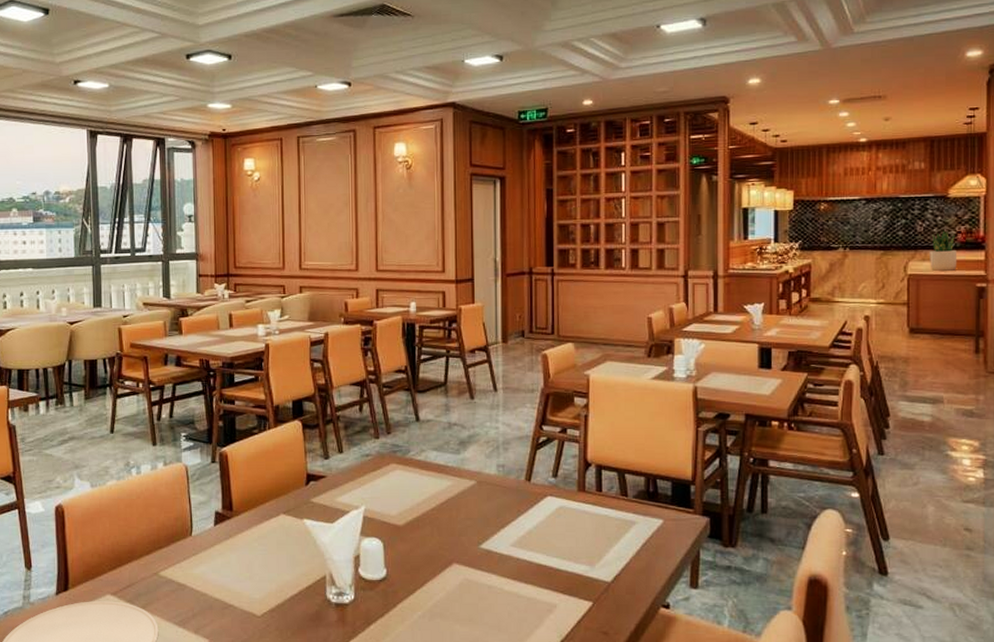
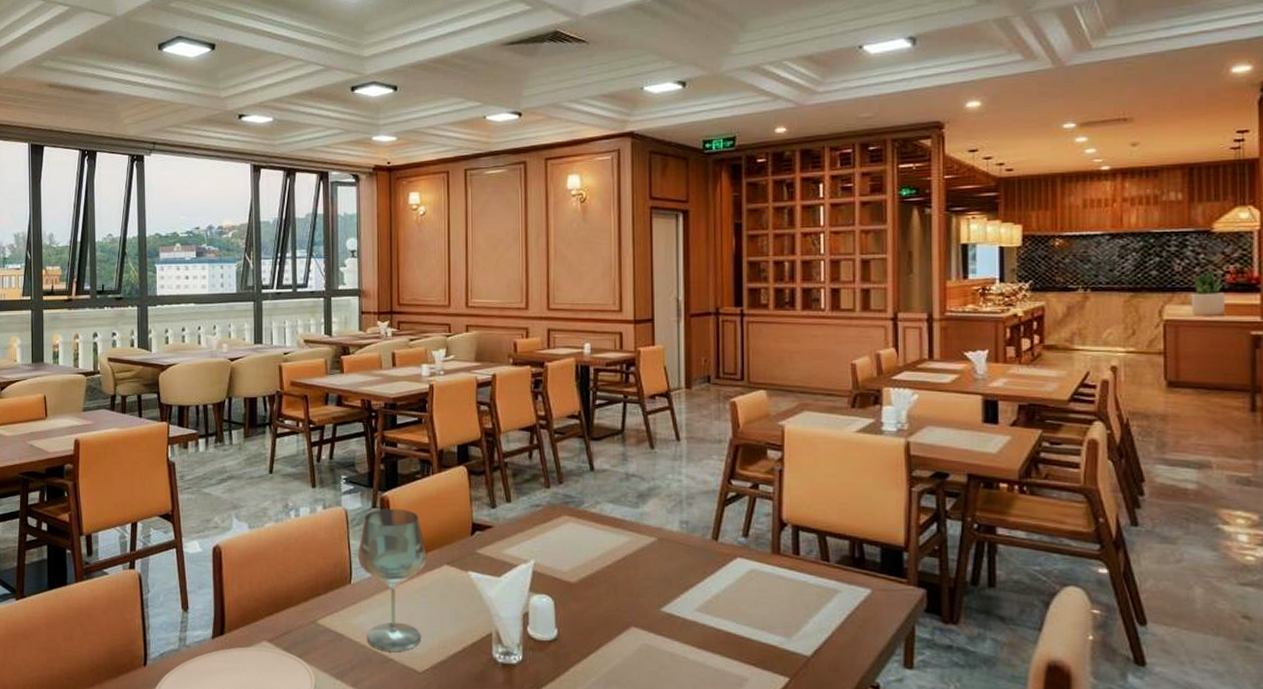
wine glass: none [198,463,264,598] -> present [358,508,427,652]

